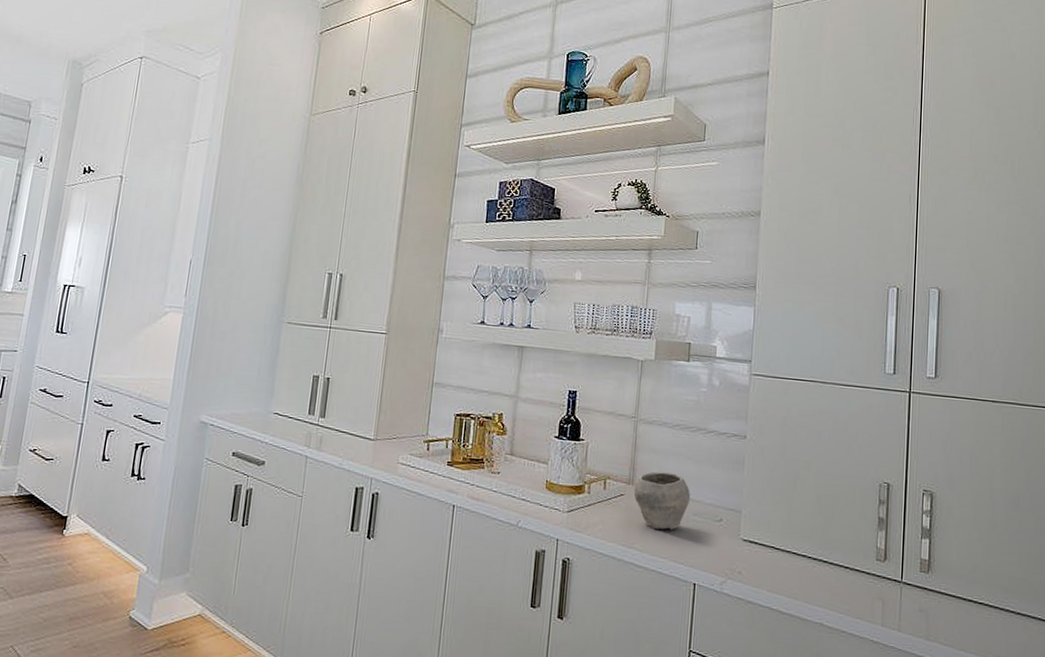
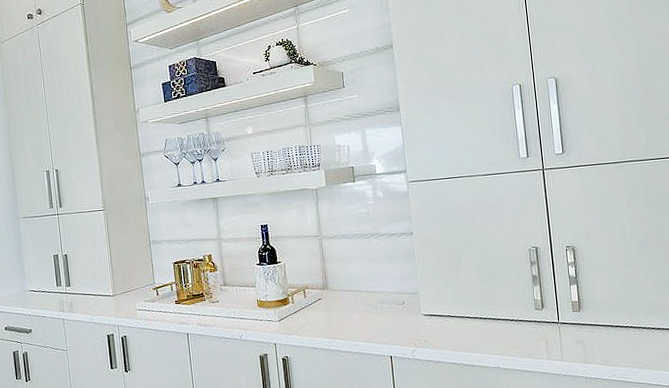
bowl: present [633,471,690,530] -> none [328,274,376,320]

